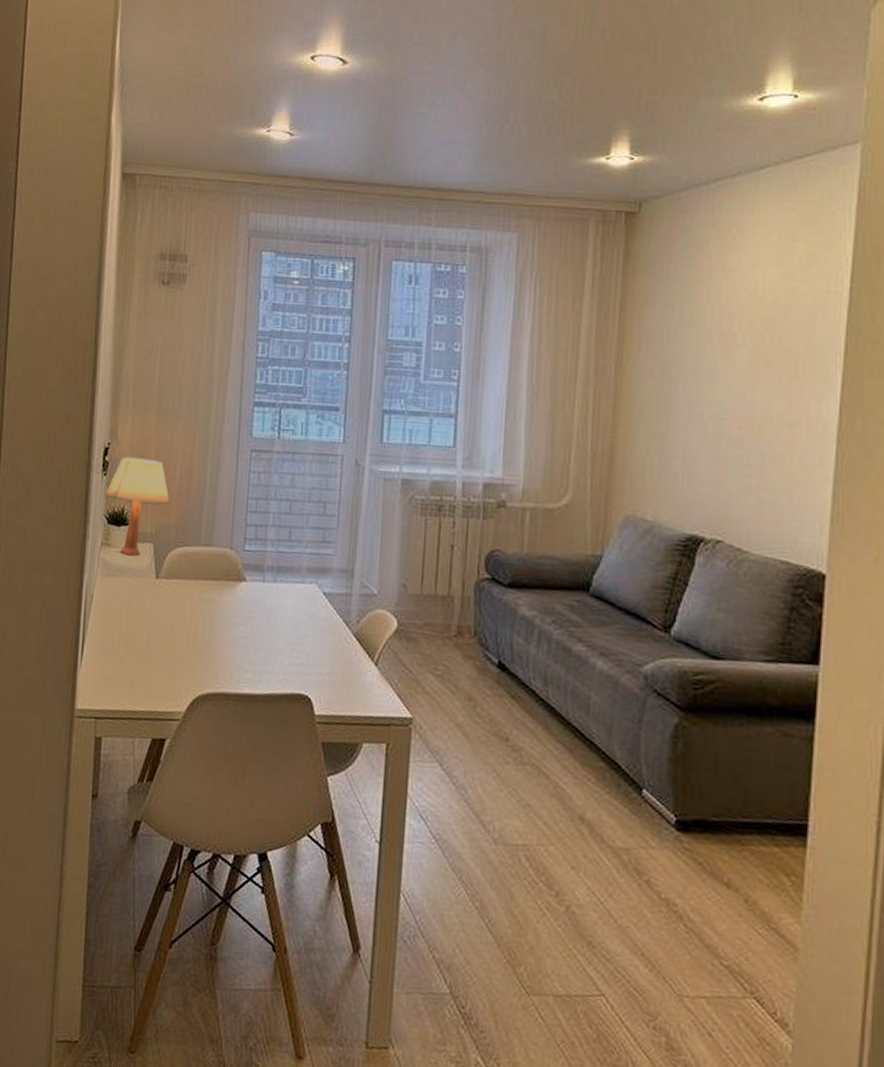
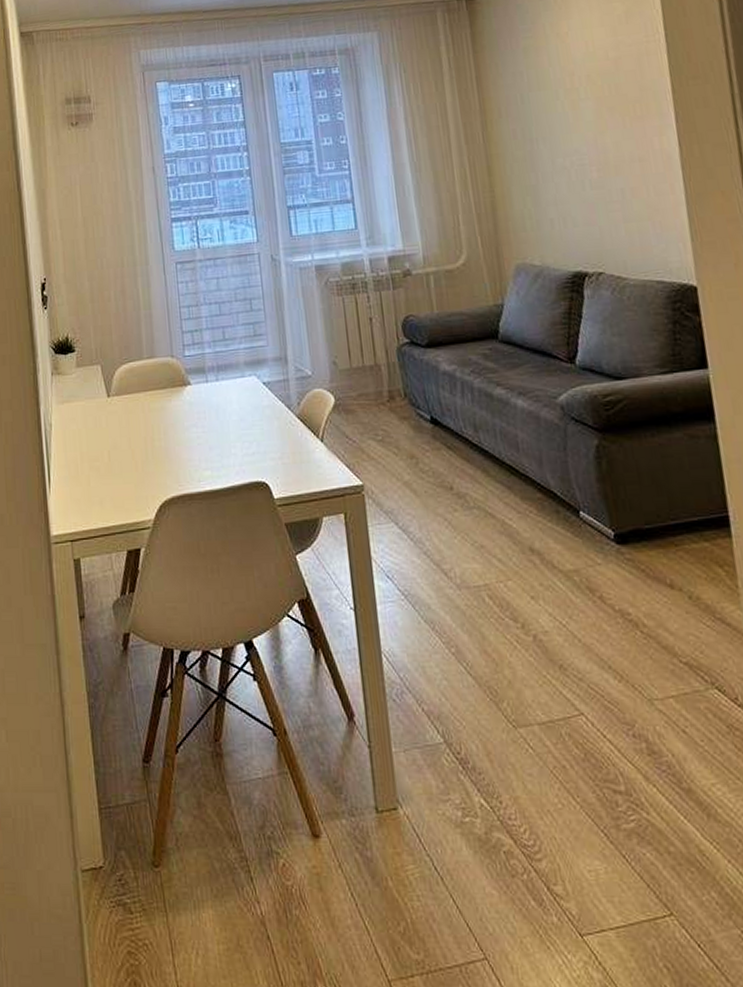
table lamp: present [105,455,170,557] -> none [48,284,109,381]

